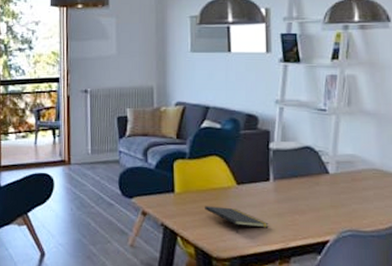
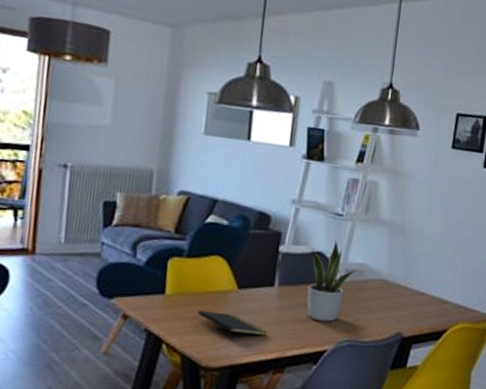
potted plant: none [300,134,347,213] -> present [306,240,356,322]

